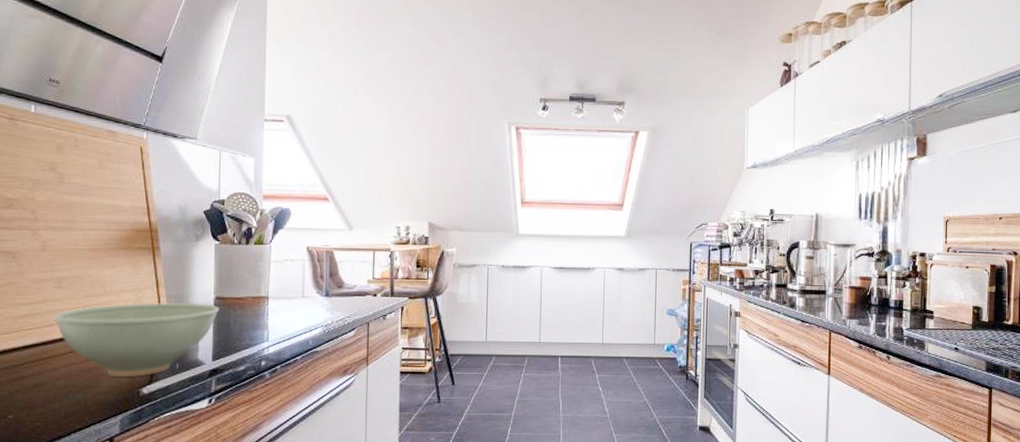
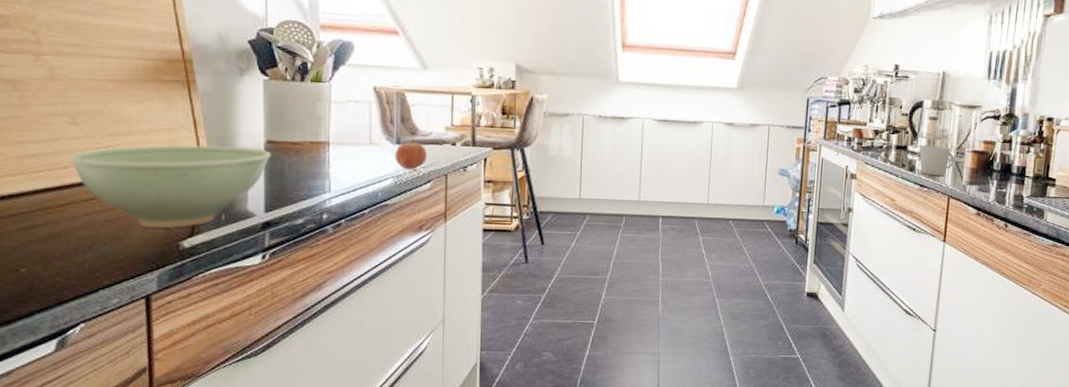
fruit: none [323,291,352,320] -> present [394,138,427,171]
cup: none [799,282,833,312] -> present [919,145,955,177]

